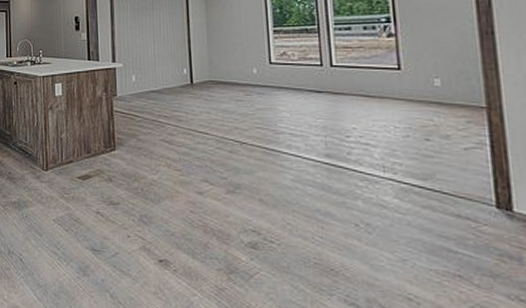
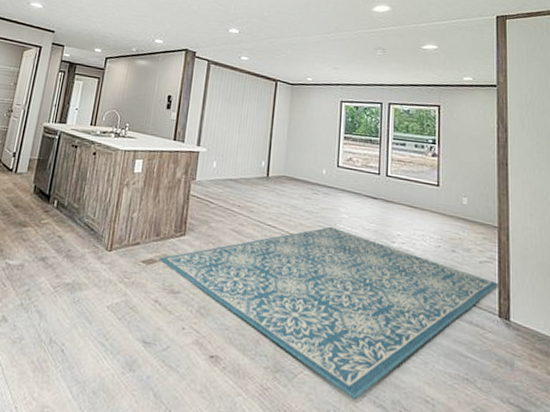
rug: none [94,127,494,299] -> present [159,226,499,401]

